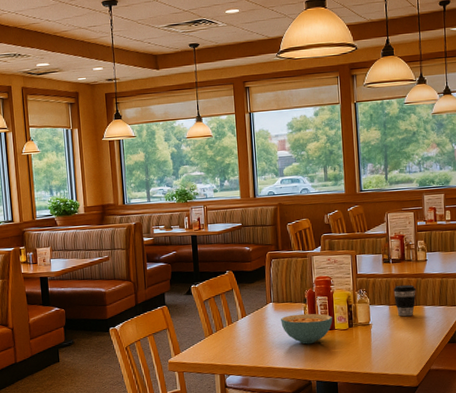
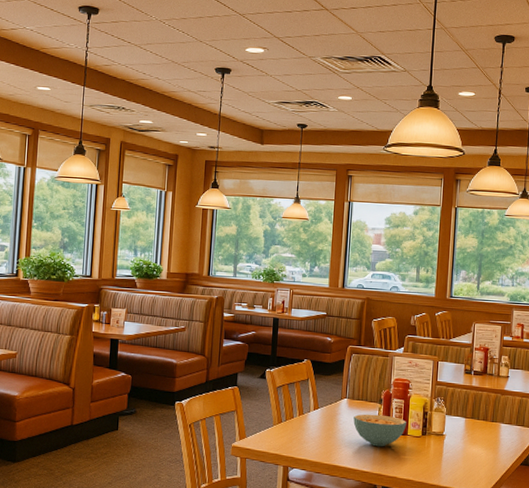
coffee cup: present [393,284,416,317] -> none [471,398,495,432]

